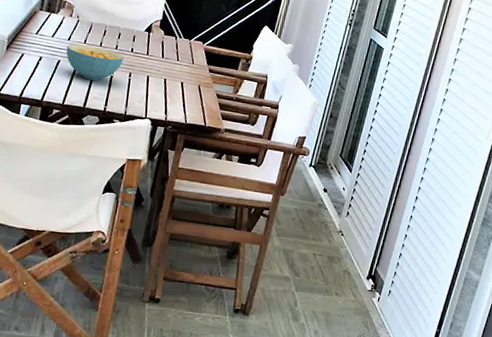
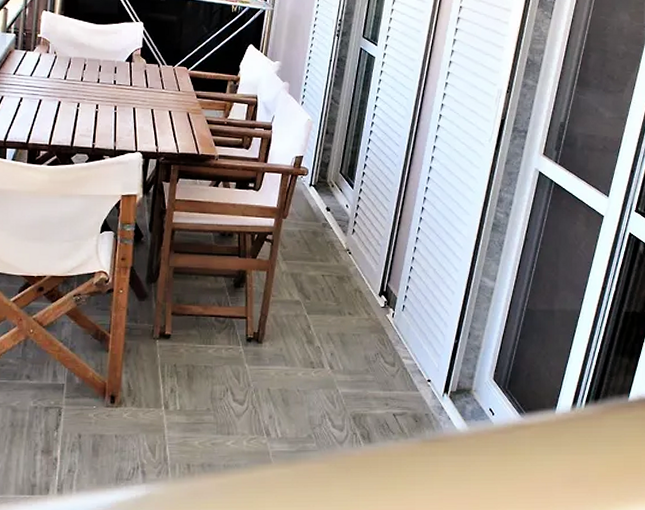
cereal bowl: present [66,44,124,81] -> none [47,81,107,117]

